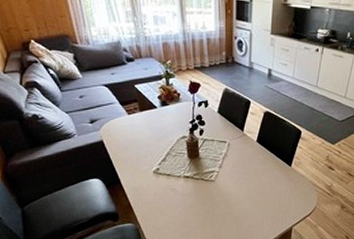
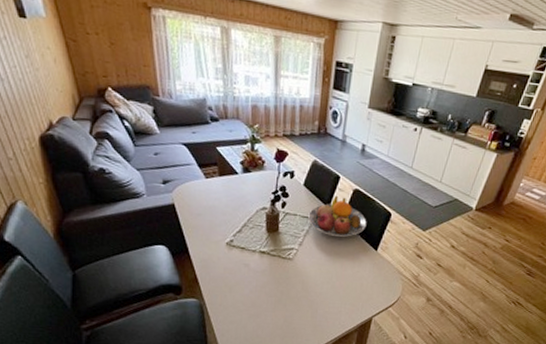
fruit bowl: none [225,119,279,156] -> present [308,195,367,237]

